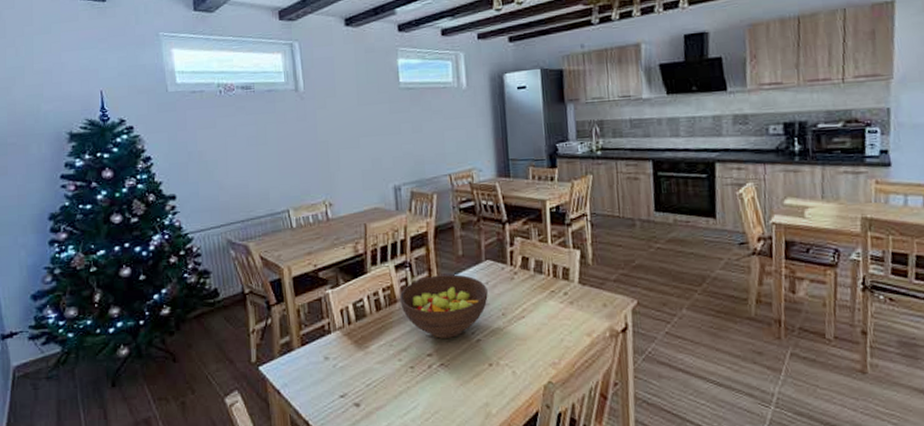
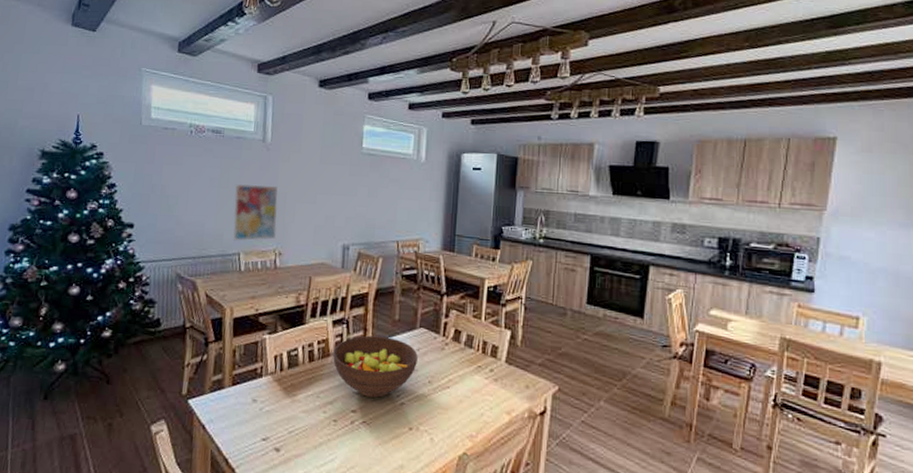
wall art: none [273,135,323,198] -> present [232,184,278,242]

